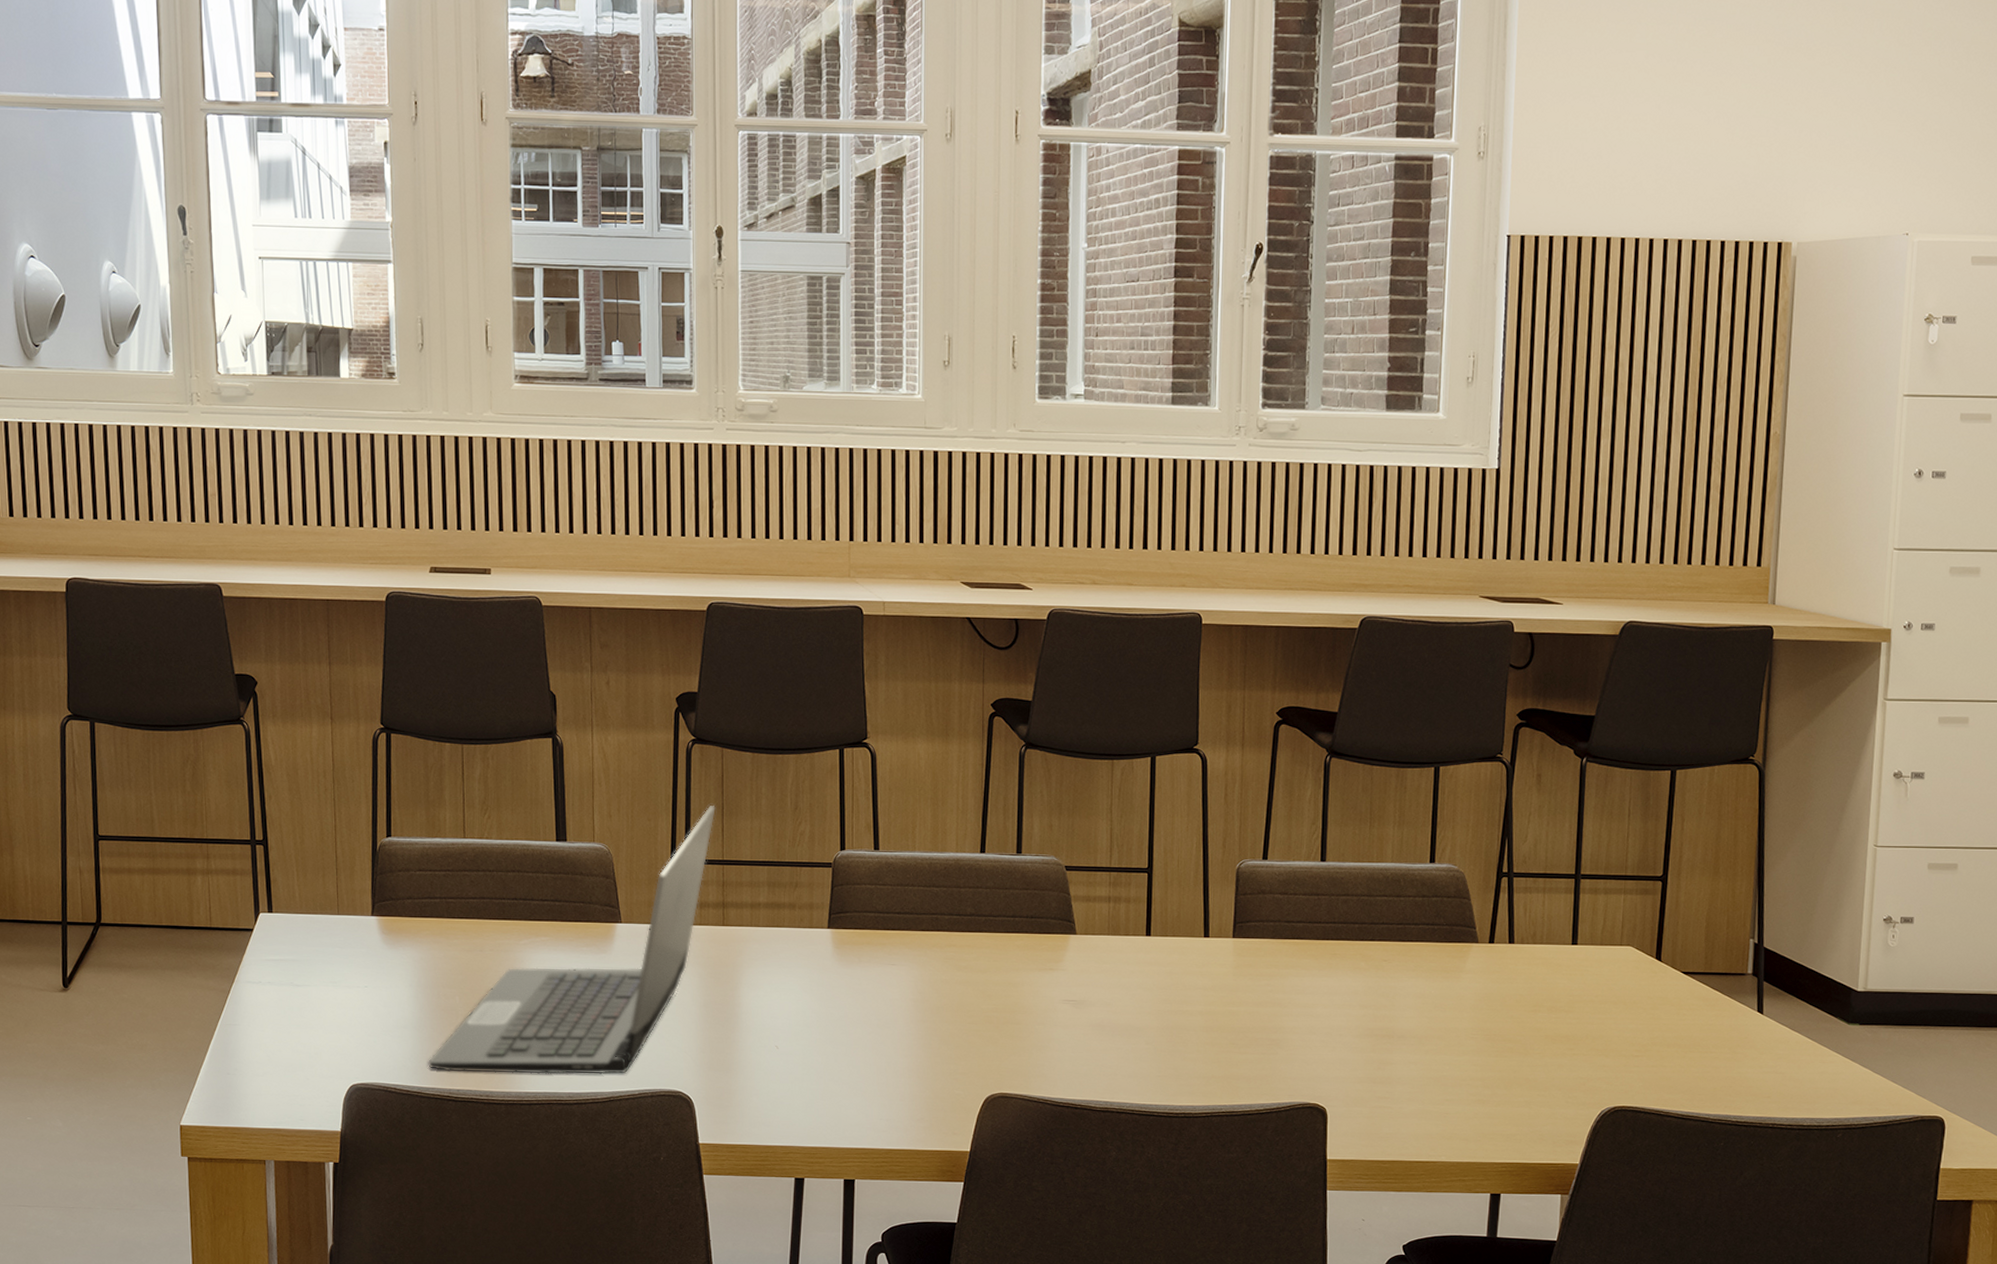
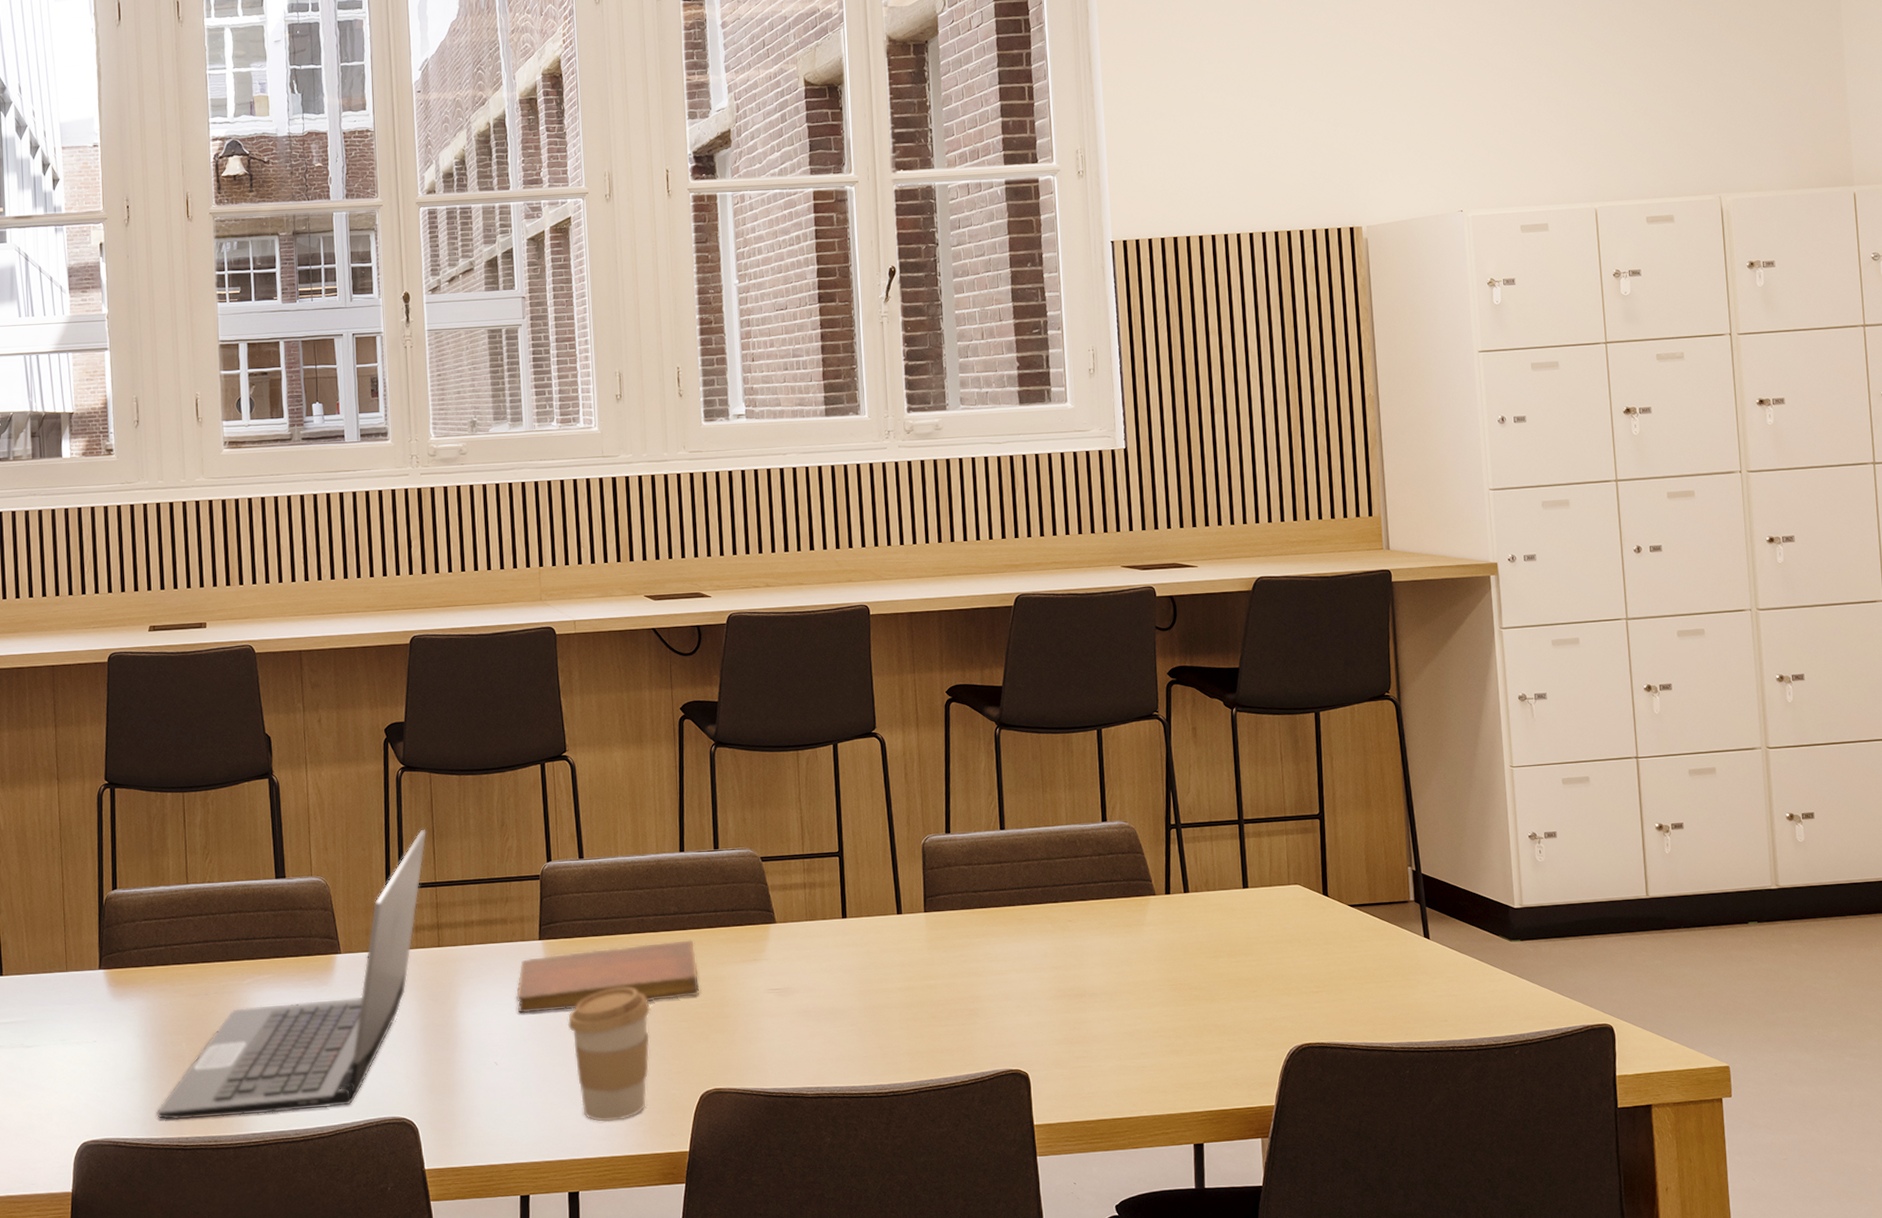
notebook: none [800,942,992,1001] -> present [515,940,700,1013]
coffee cup: none [852,983,940,1115] -> present [567,987,651,1122]

